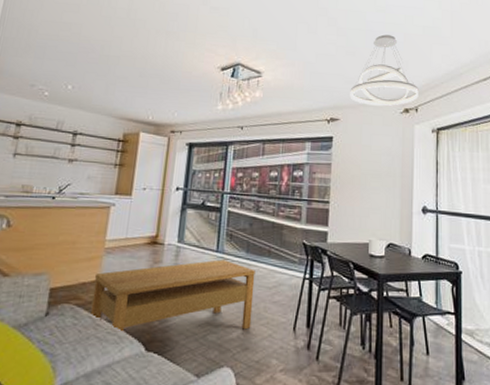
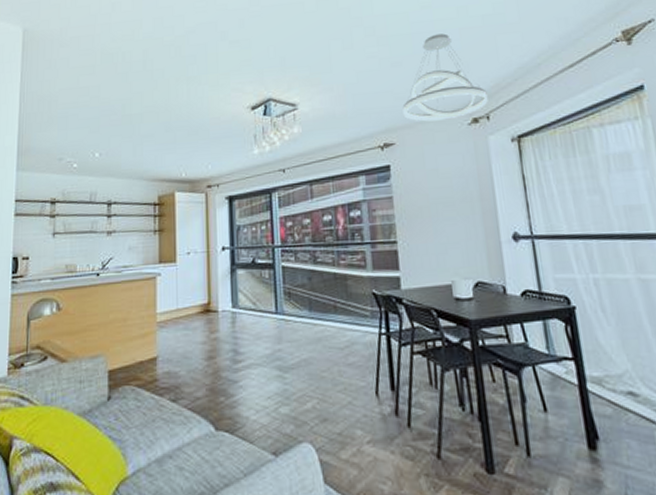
coffee table: present [90,259,256,331] -> none [151,322,327,410]

